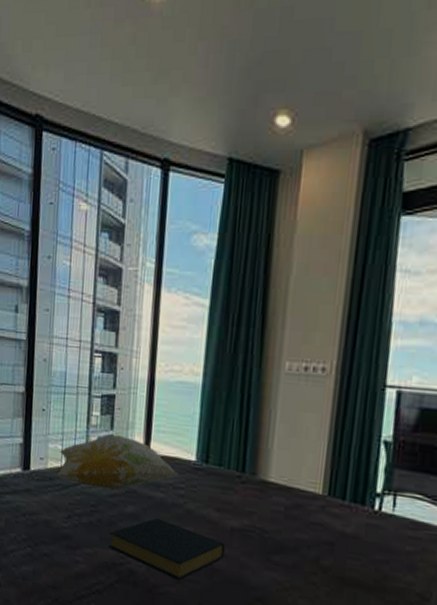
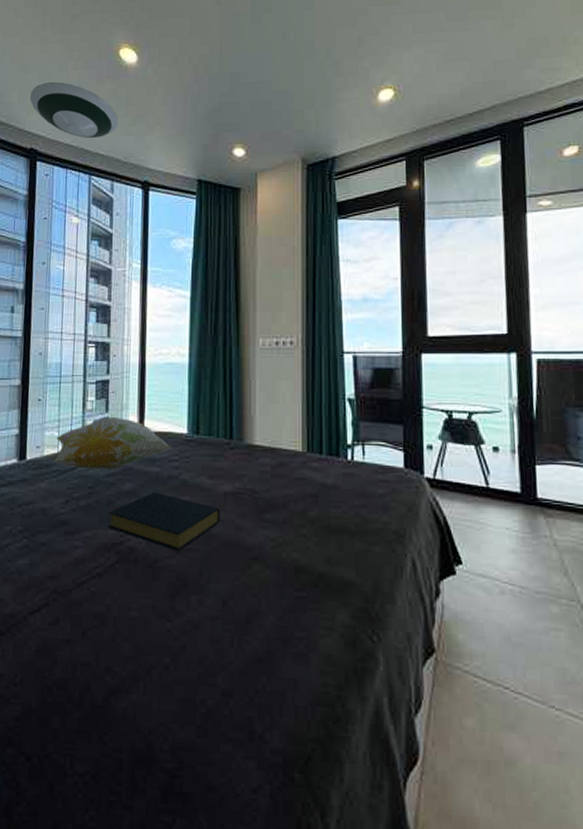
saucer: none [35,25,137,101] -> present [29,82,118,138]

